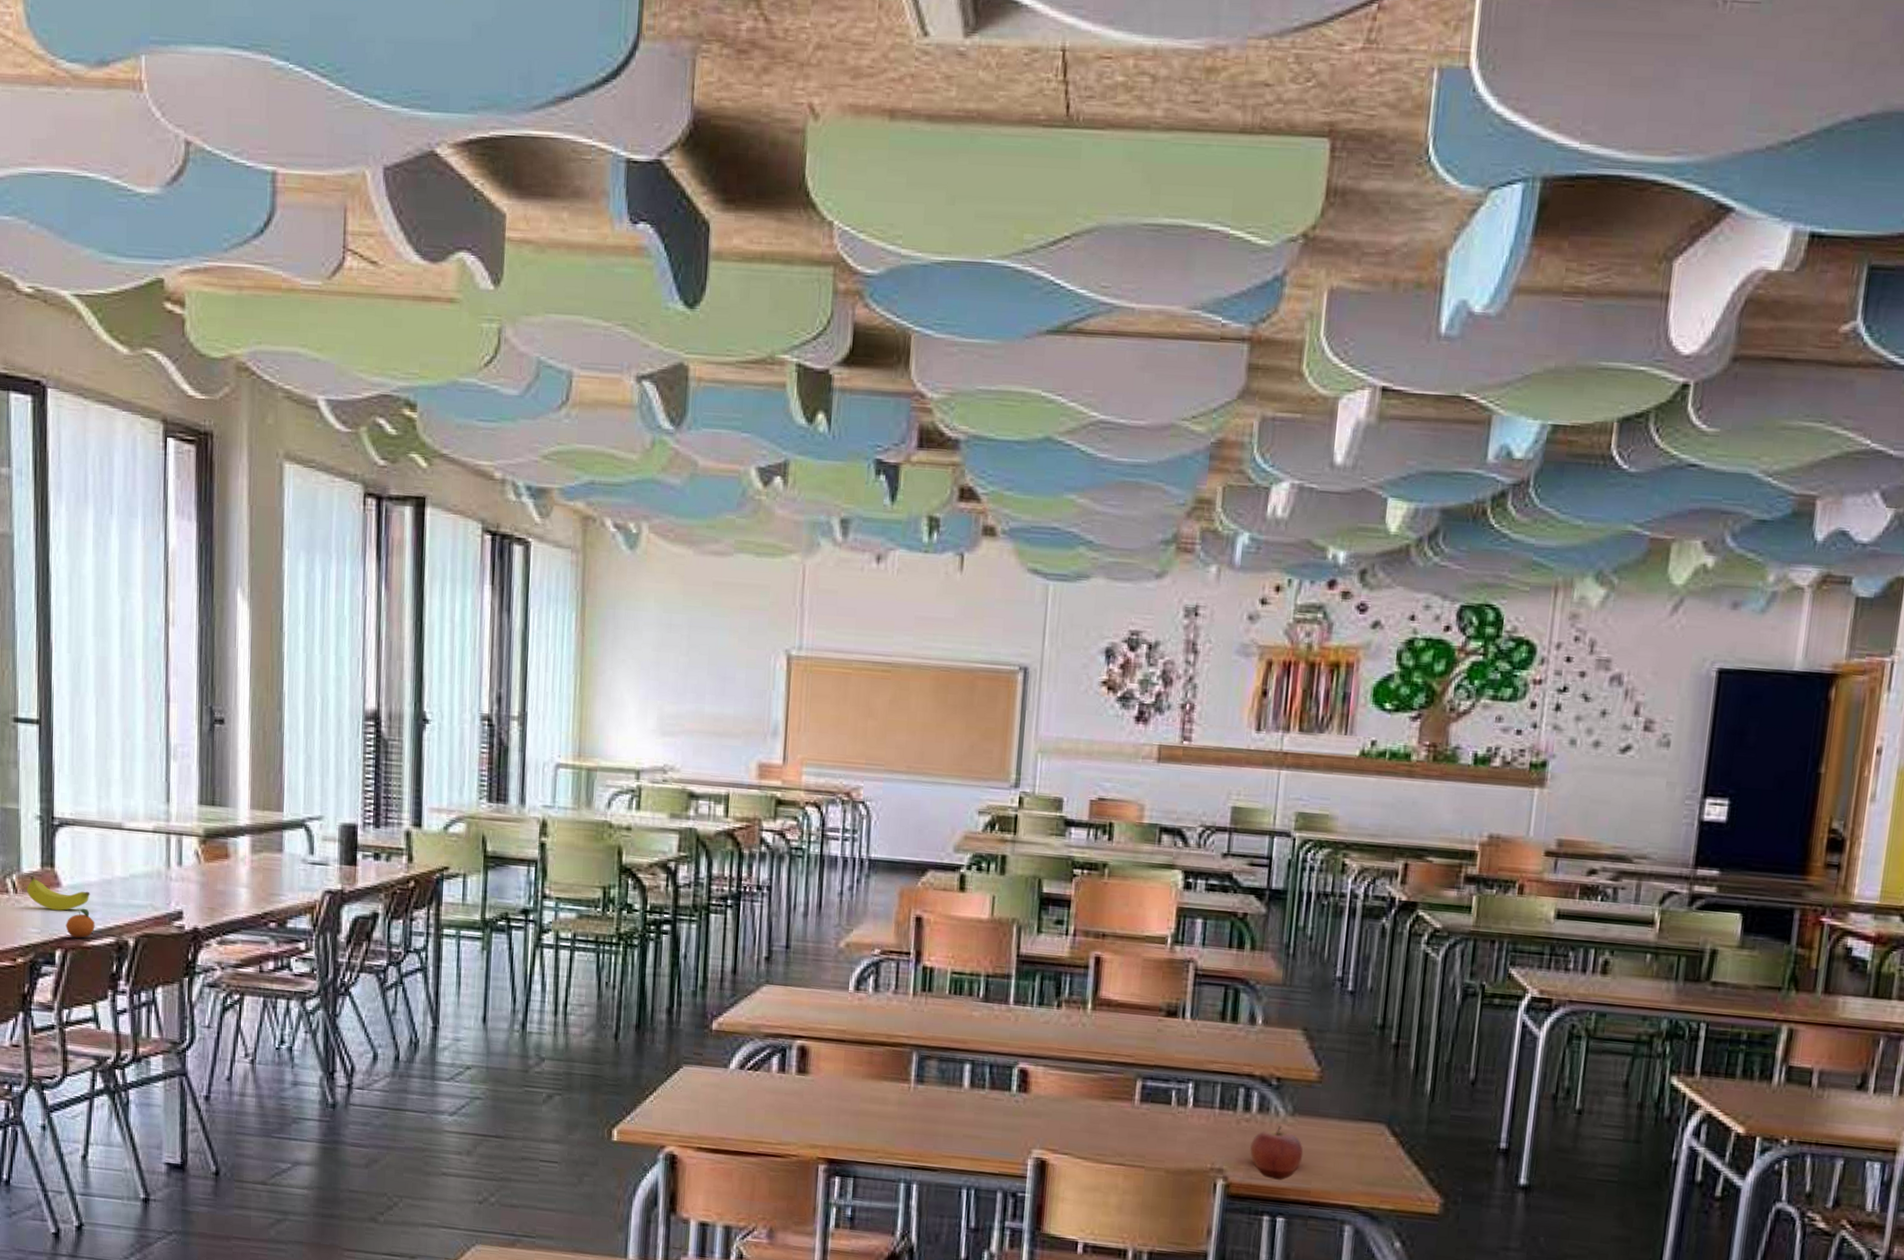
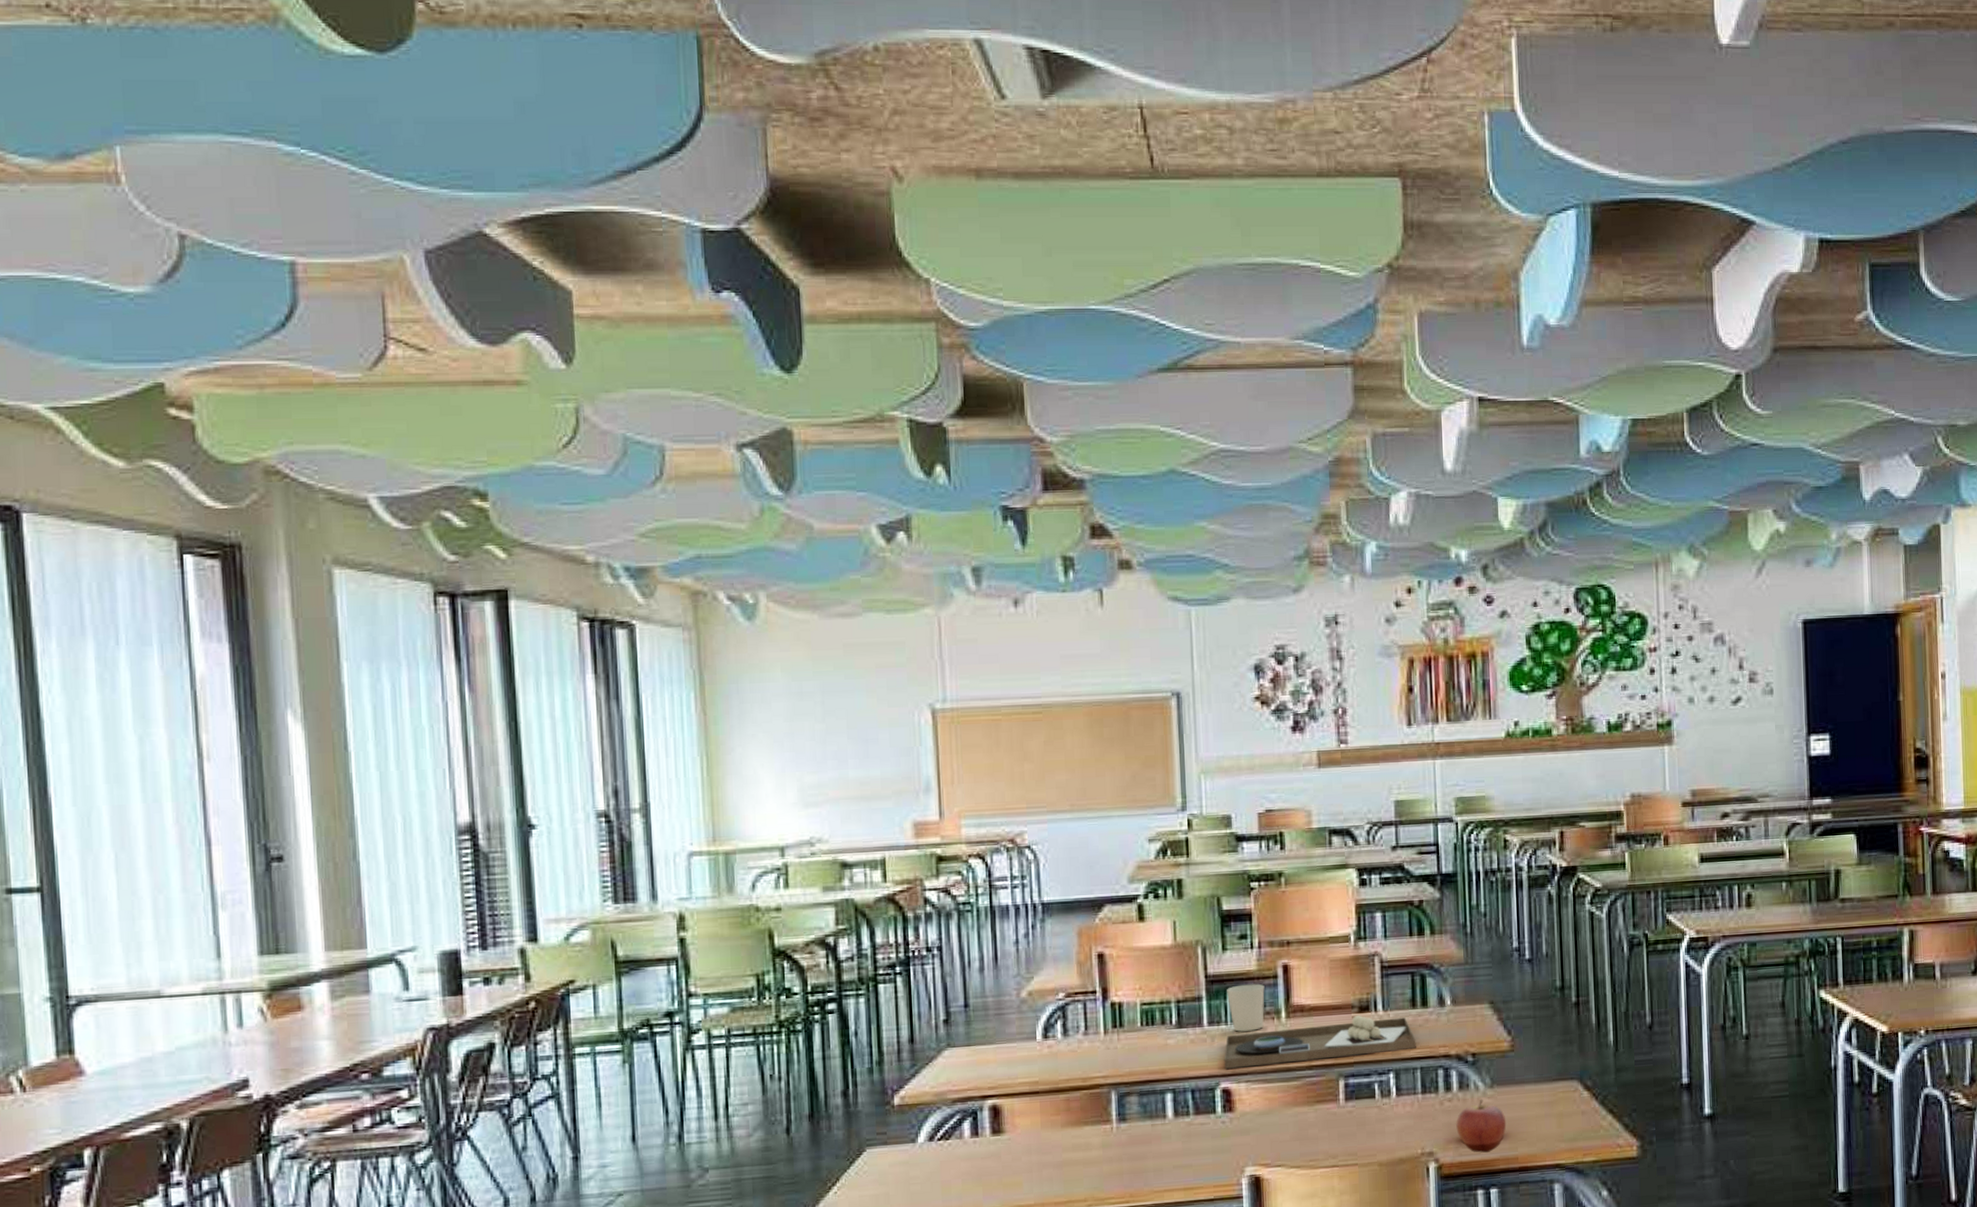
banana: present [26,876,90,911] -> none [38,1068,125,1104]
orange: present [66,908,95,938] -> none [95,1095,135,1131]
platter: none [1024,1017,1221,1063] -> present [1224,1015,1416,1069]
dixie cup: none [1036,969,1075,1017] -> present [1227,983,1265,1032]

